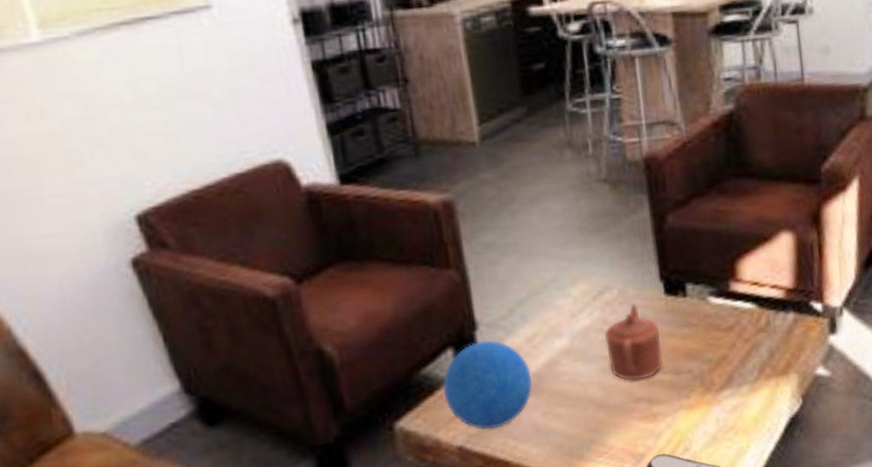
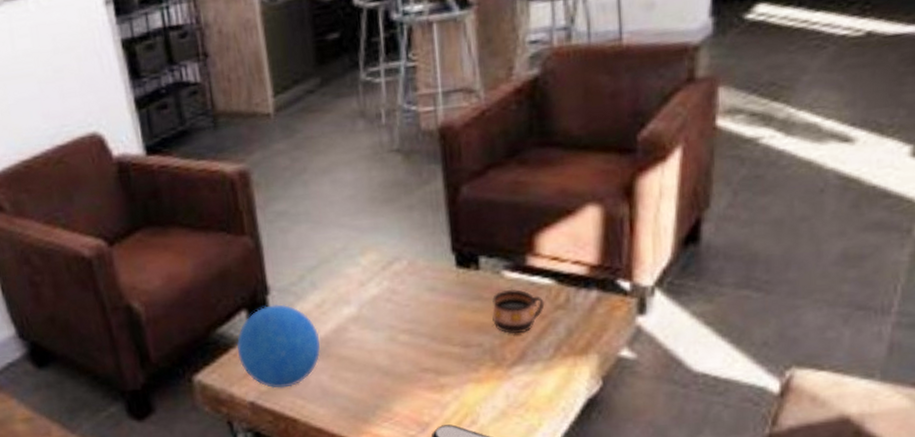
teapot: present [603,304,663,381] -> none [392,275,452,351]
cup: none [699,314,748,358] -> present [492,289,545,334]

